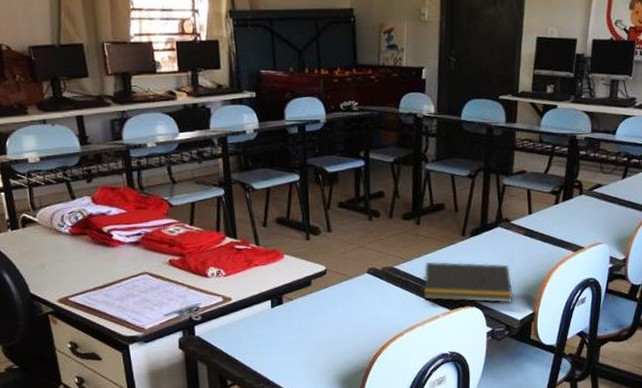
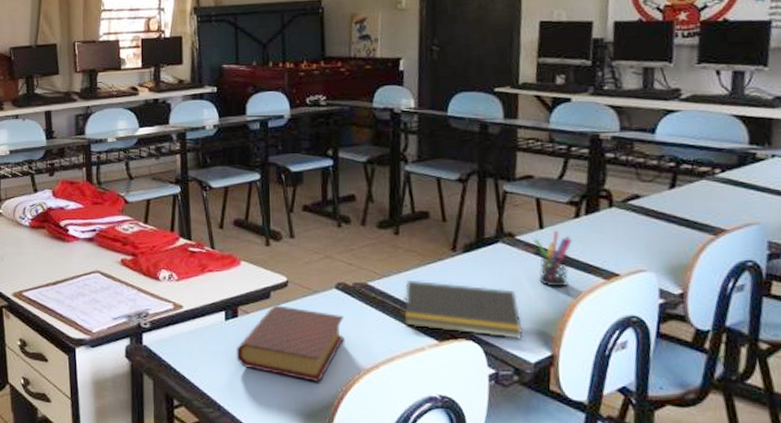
book: none [282,291,375,352] -> present [236,305,344,382]
pen holder: none [525,215,552,260] -> present [534,231,572,287]

